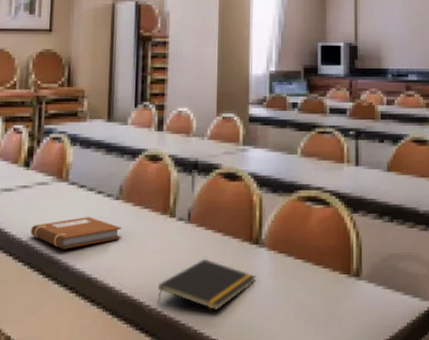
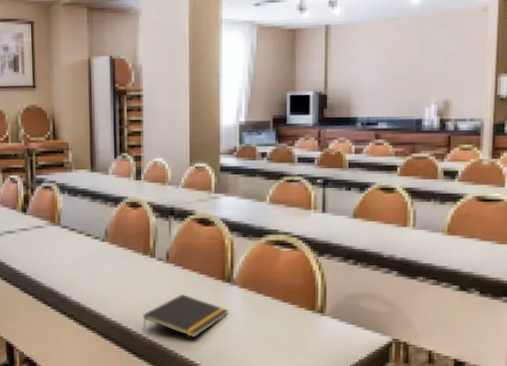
notebook: present [30,217,121,249] -> none [32,256,109,283]

